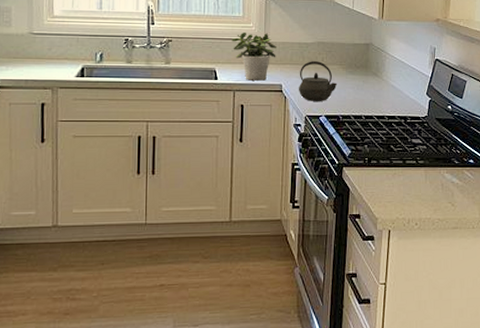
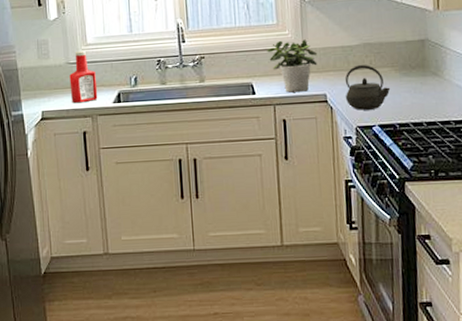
ketchup bottle: none [31,22,61,74] -> present [69,50,98,104]

